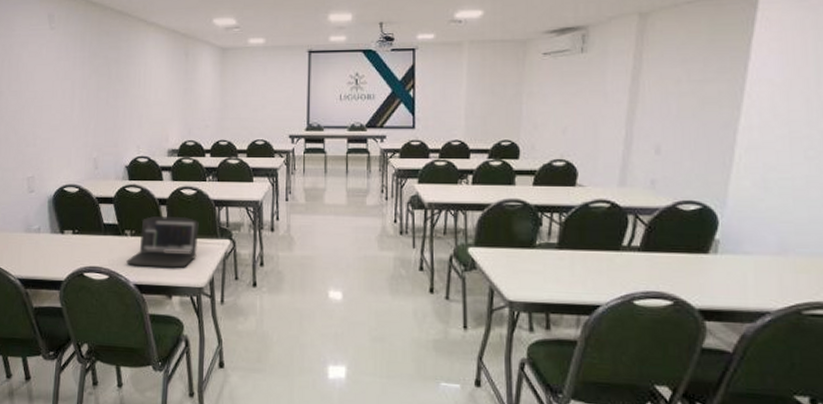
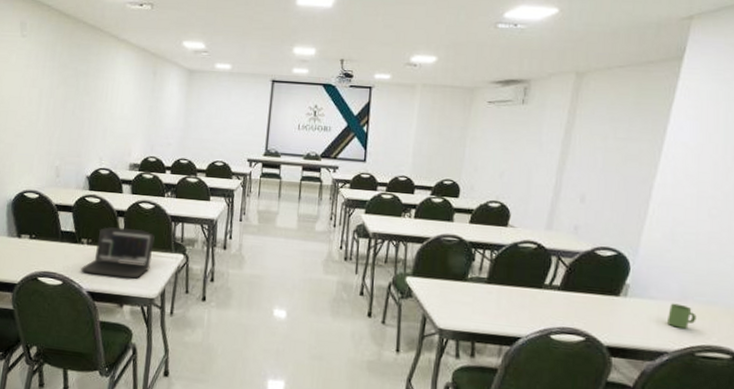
mug: none [766,257,800,285] -> present [668,303,697,329]

